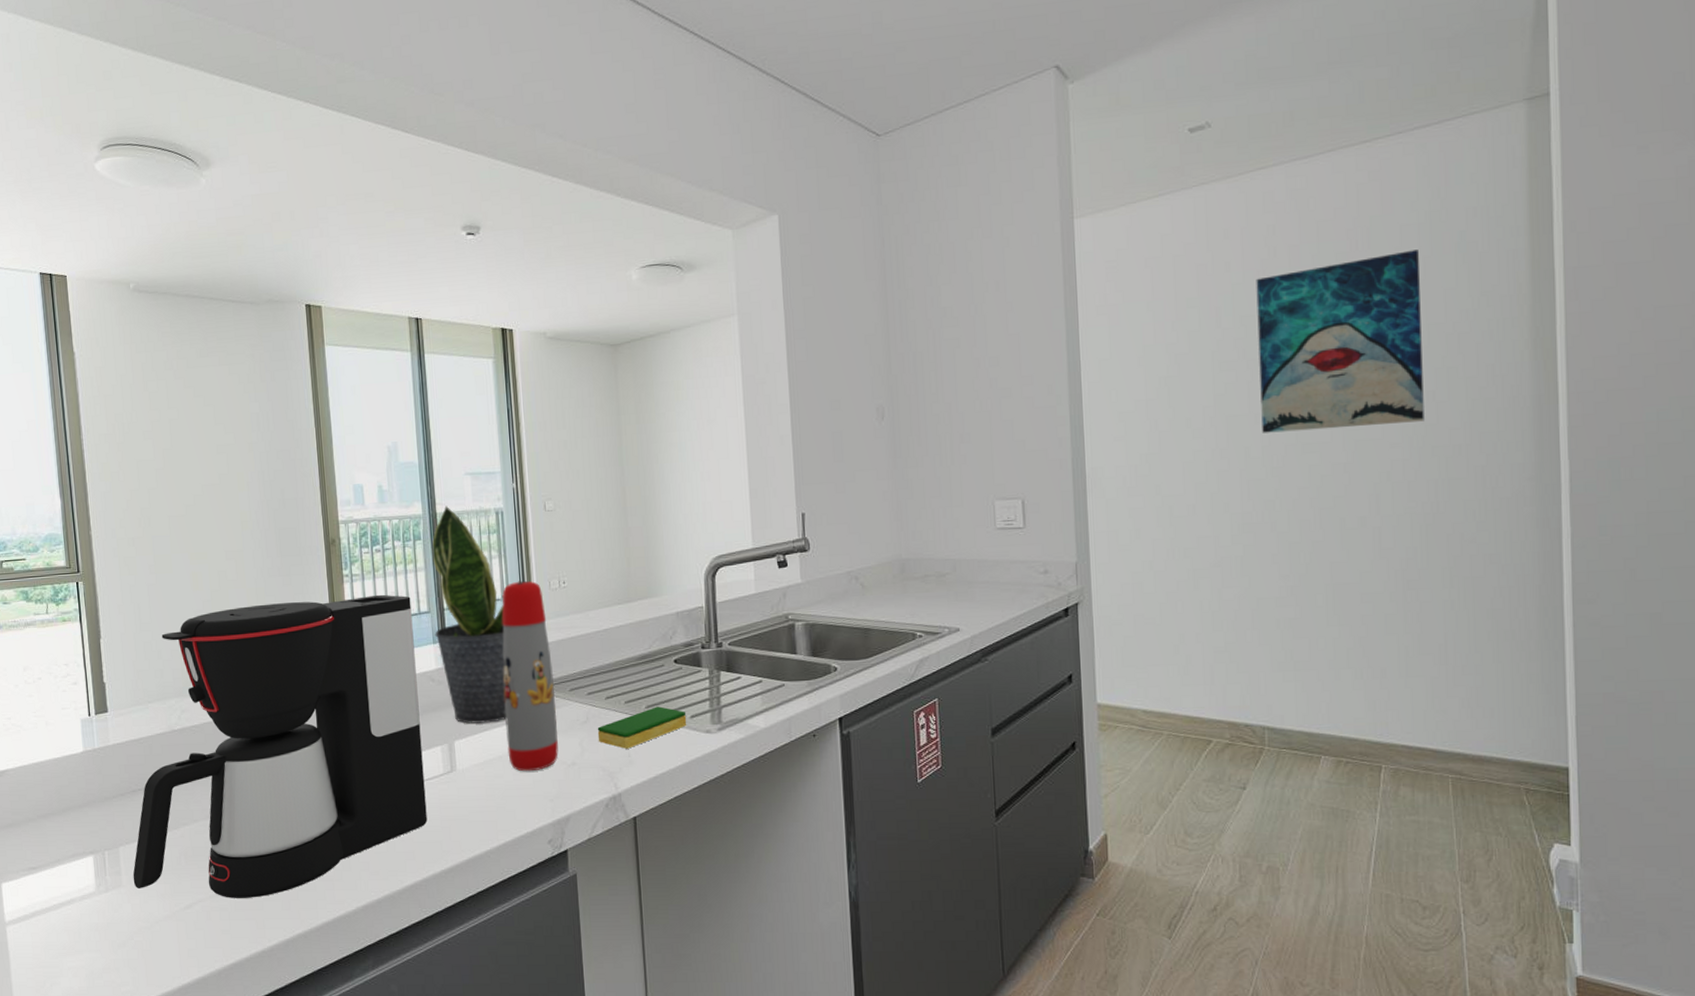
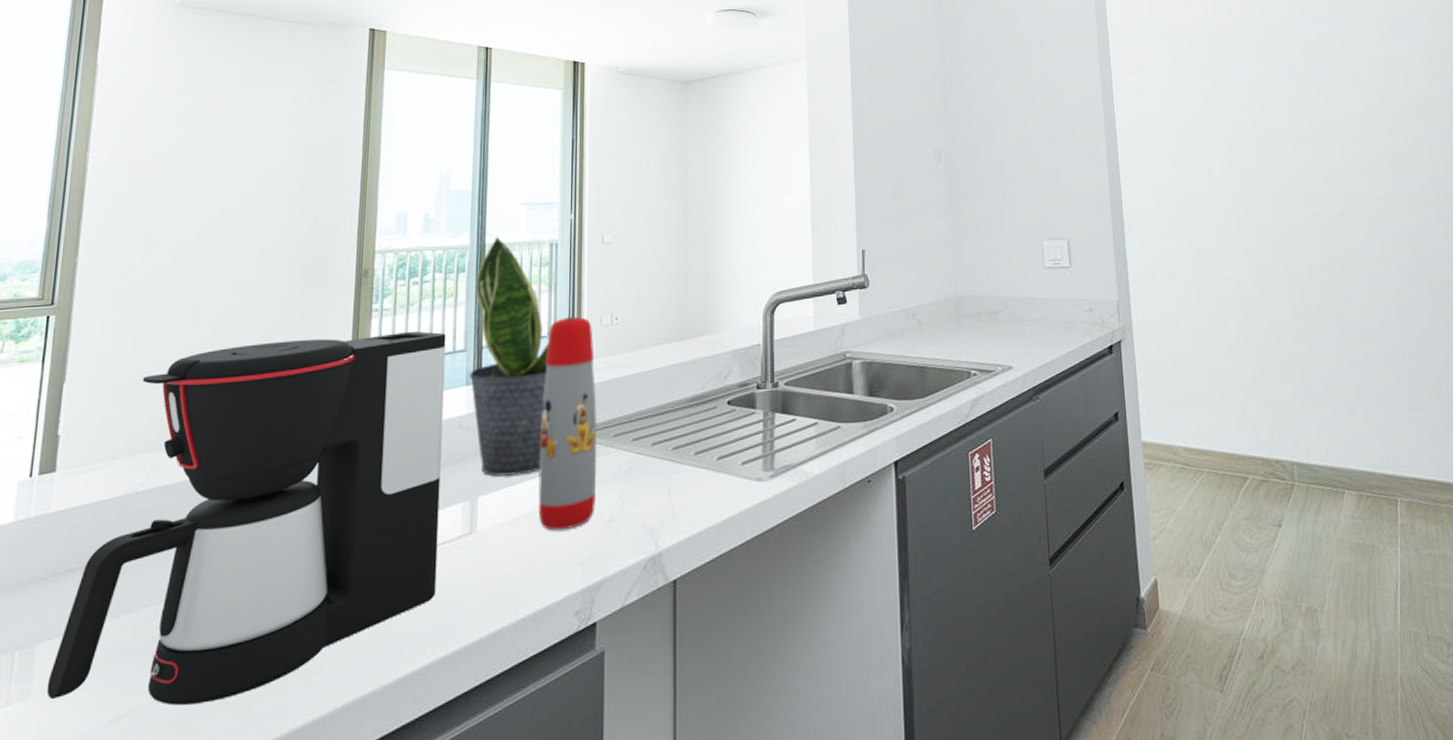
dish sponge: present [597,706,687,749] -> none [640,452,738,501]
wall art: present [1256,250,1425,433] -> none [1256,34,1400,184]

